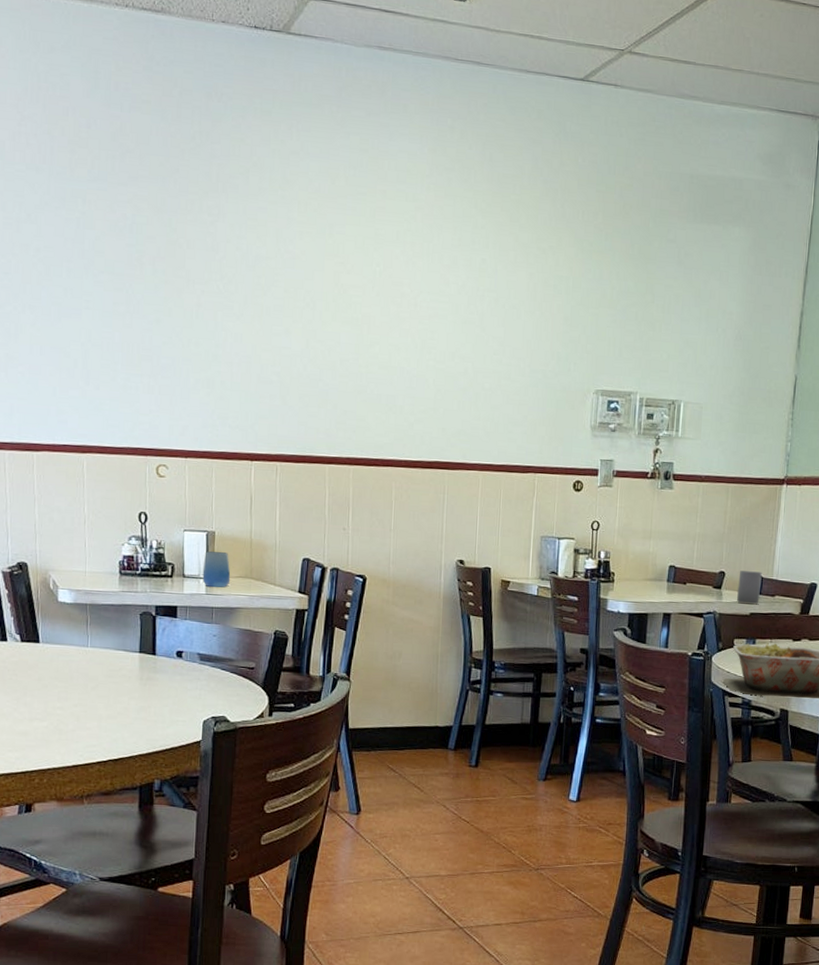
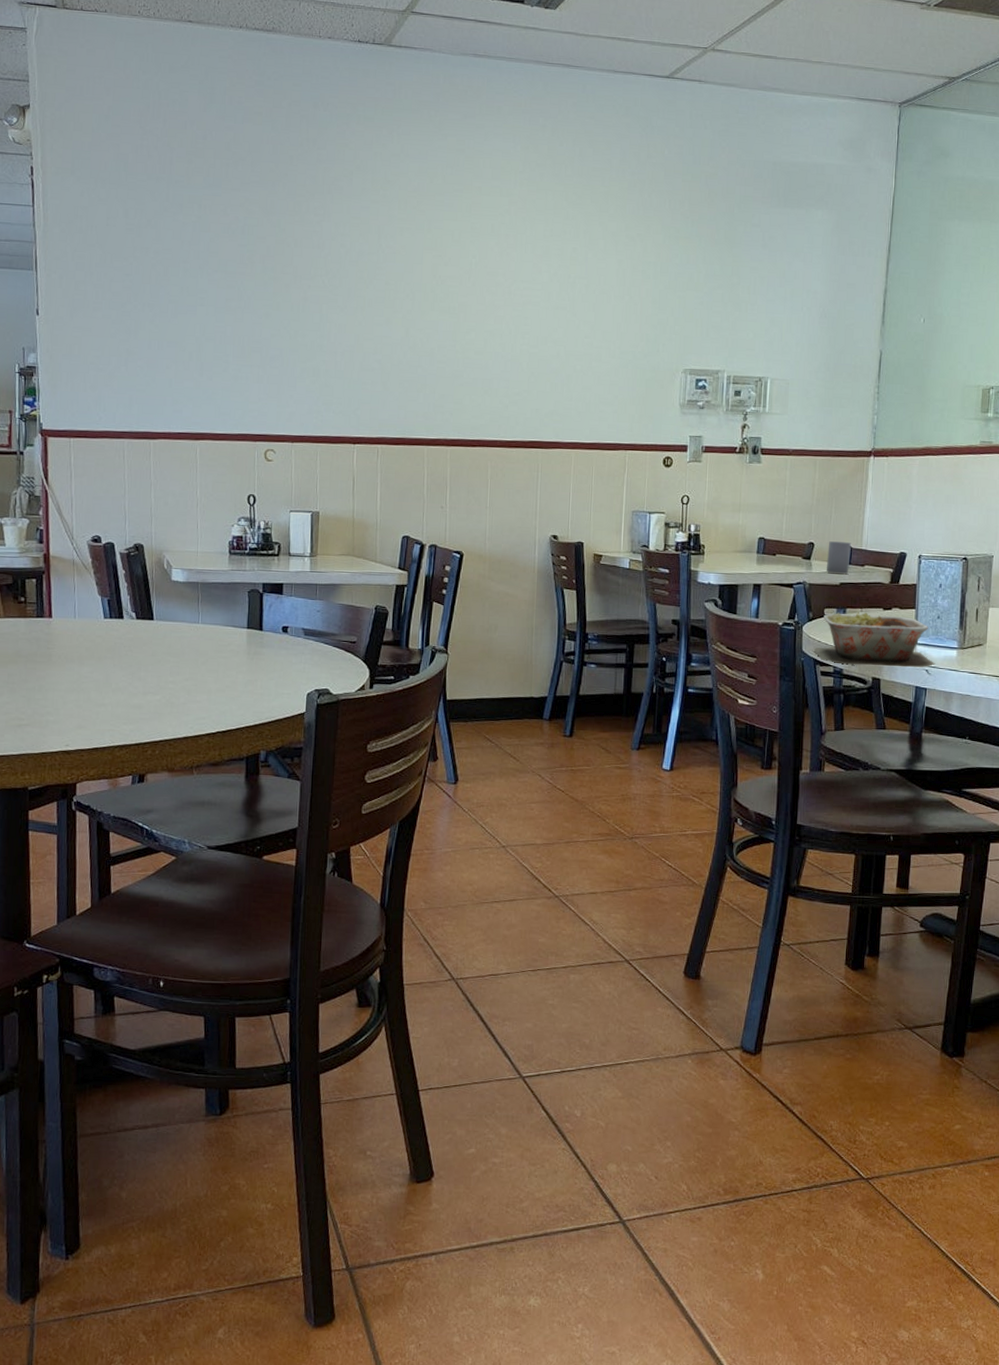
cup: present [202,551,231,588] -> none [307,530,334,565]

